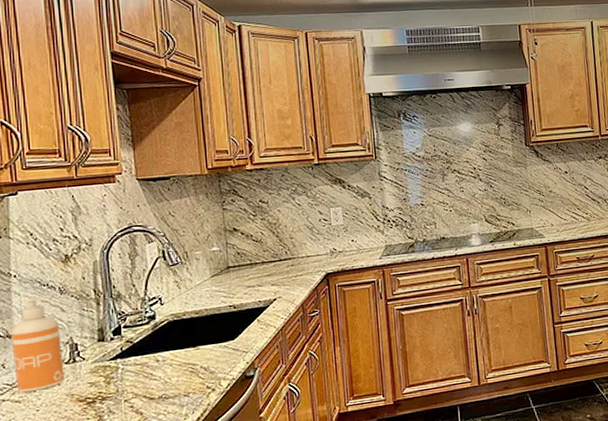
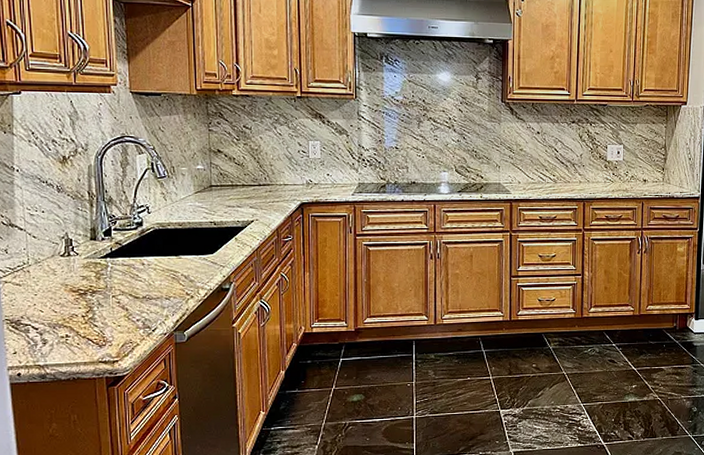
soap dispenser: present [11,296,65,393] -> none [13,192,60,277]

